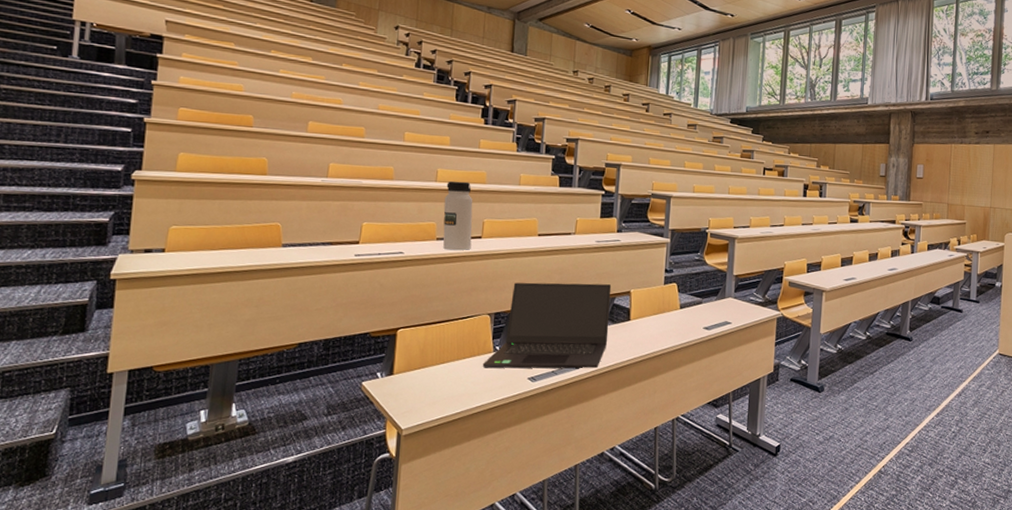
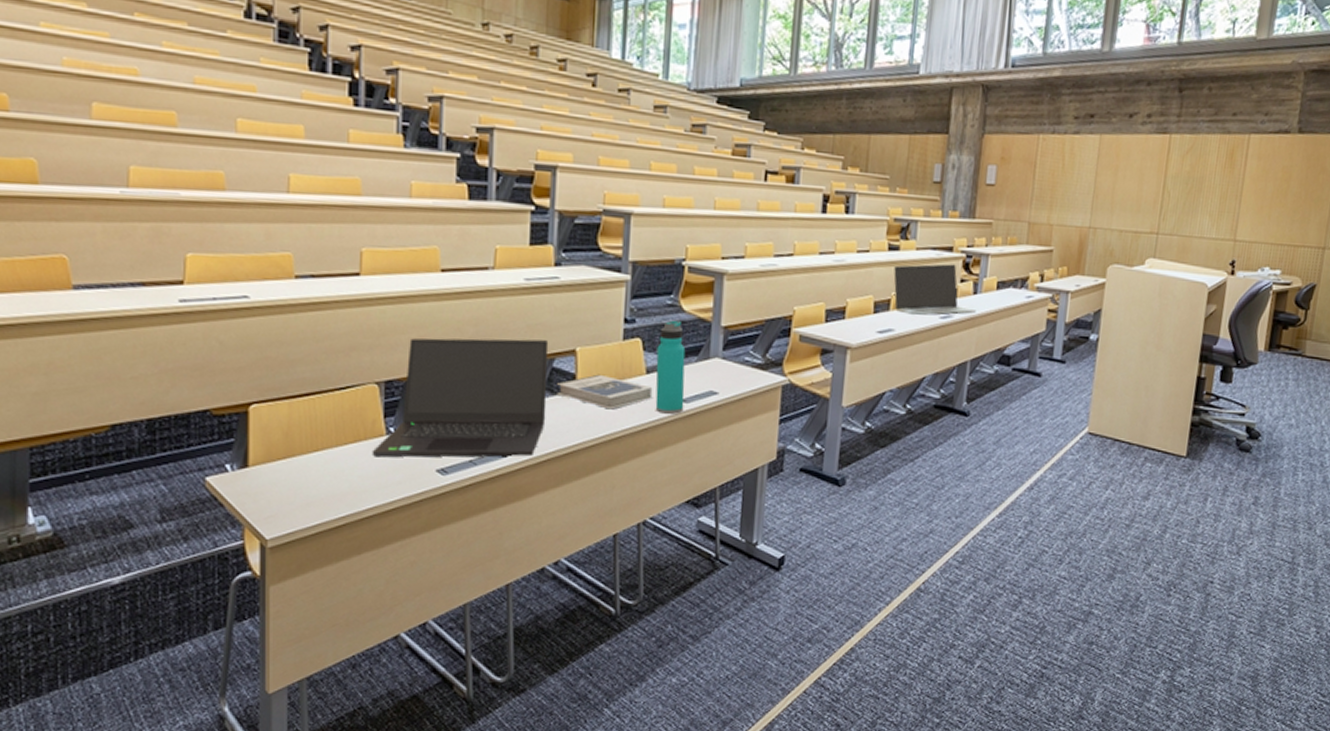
water bottle: present [443,181,473,251] -> none [302,192,346,294]
hardback book: none [616,309,685,335] -> present [557,374,653,410]
water bottle: none [686,270,708,339] -> present [655,320,686,415]
laptop: none [854,232,914,268] -> present [893,264,976,316]

